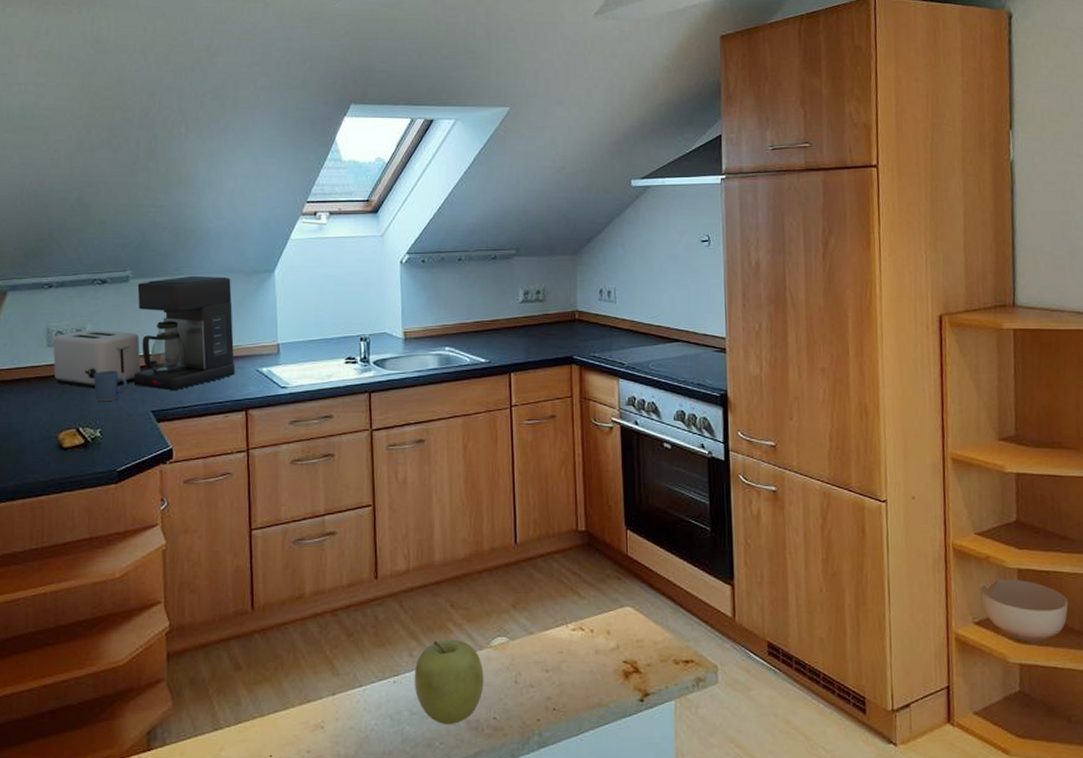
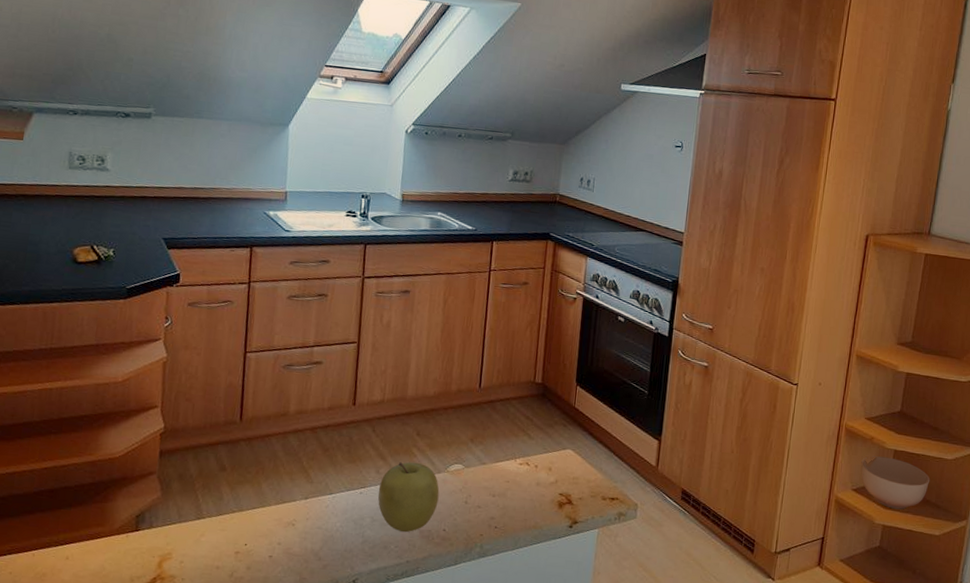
toaster: present [53,329,141,389] -> none [73,157,157,212]
mug: present [93,370,127,402] -> none [110,196,142,226]
coffee maker: present [134,275,235,391] -> none [148,119,248,223]

